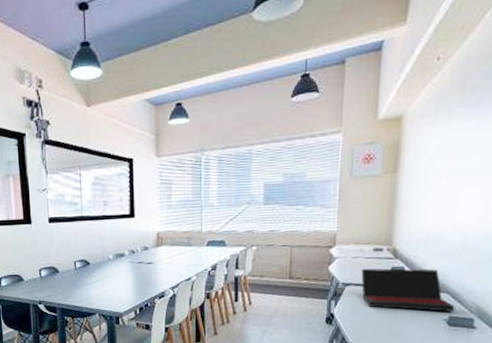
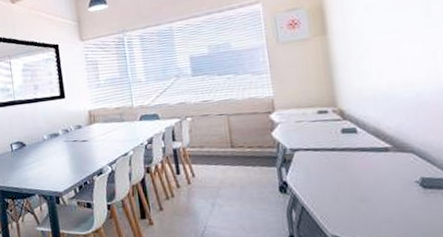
laptop: present [361,268,455,312] -> none [308,128,426,173]

